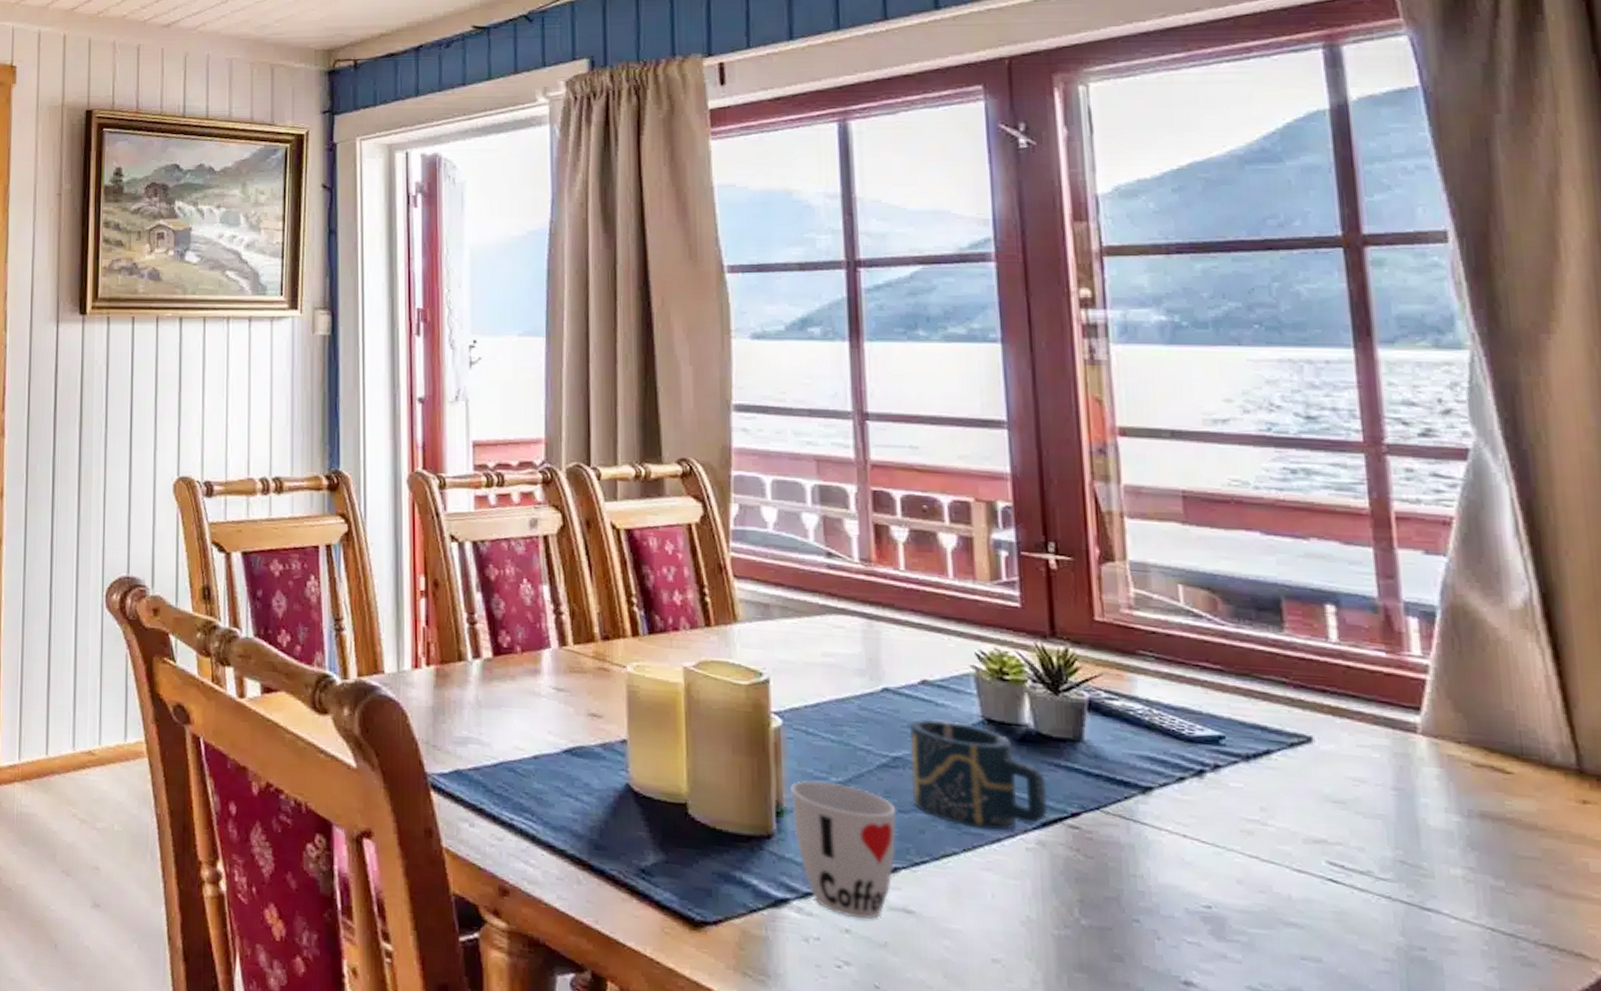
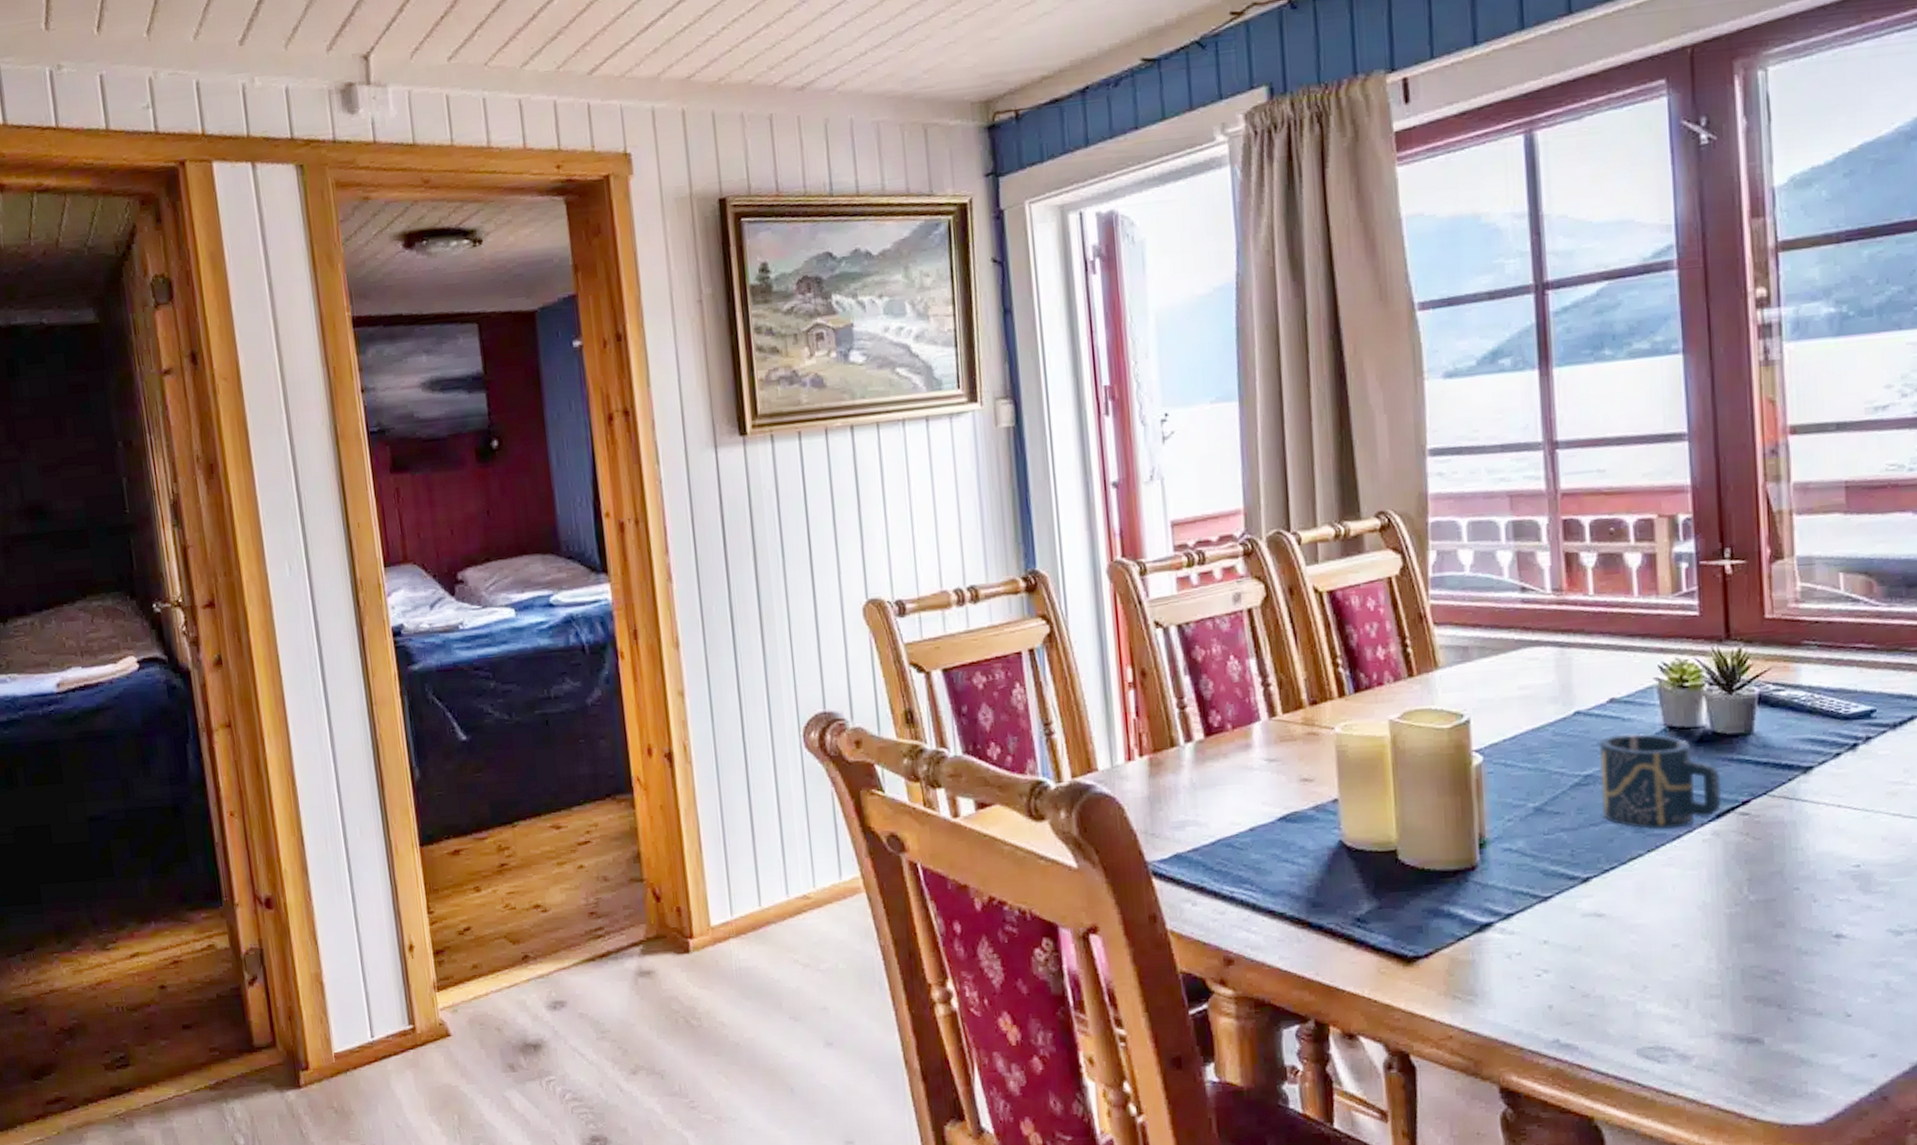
cup: present [790,779,897,919] -> none [1492,807,1589,930]

